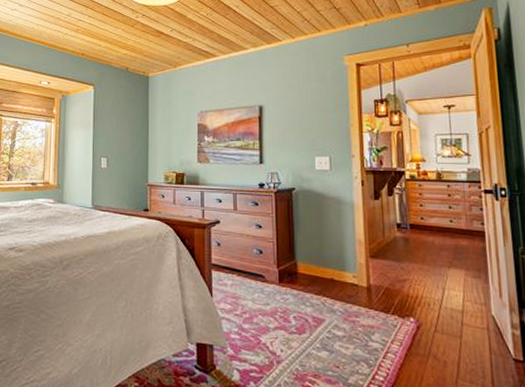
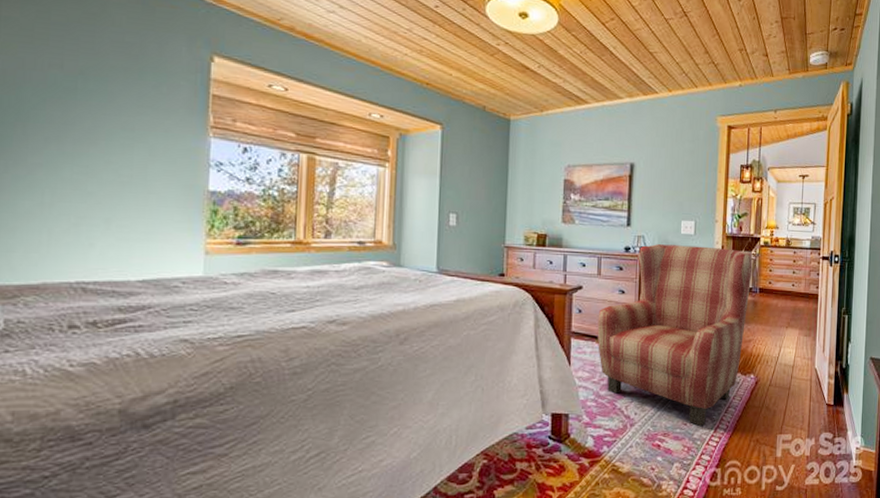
armchair: none [236,180,400,372] -> present [597,244,753,427]

